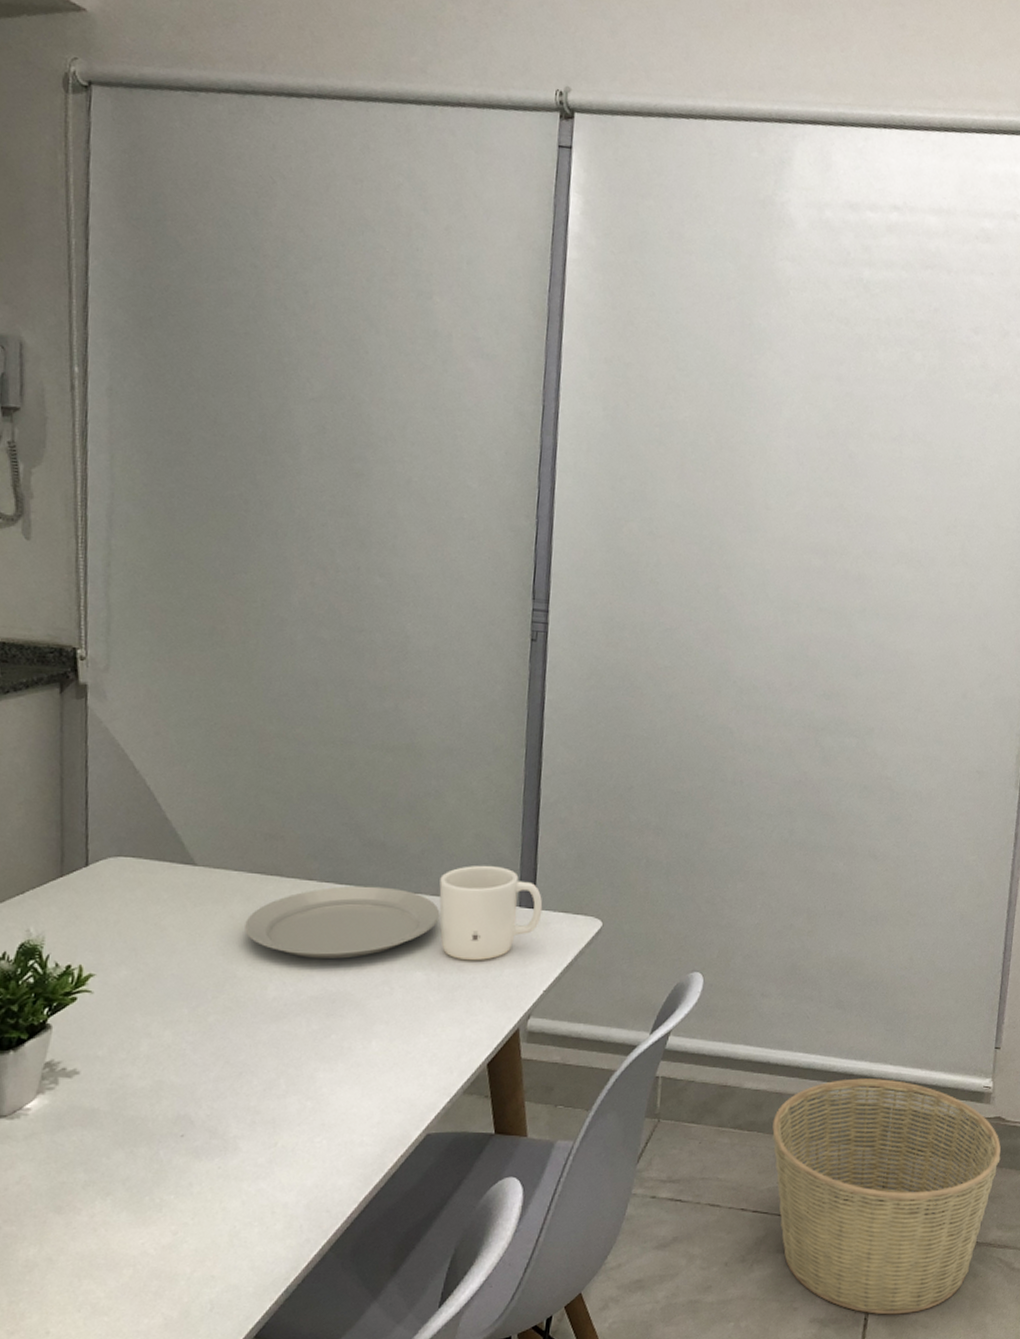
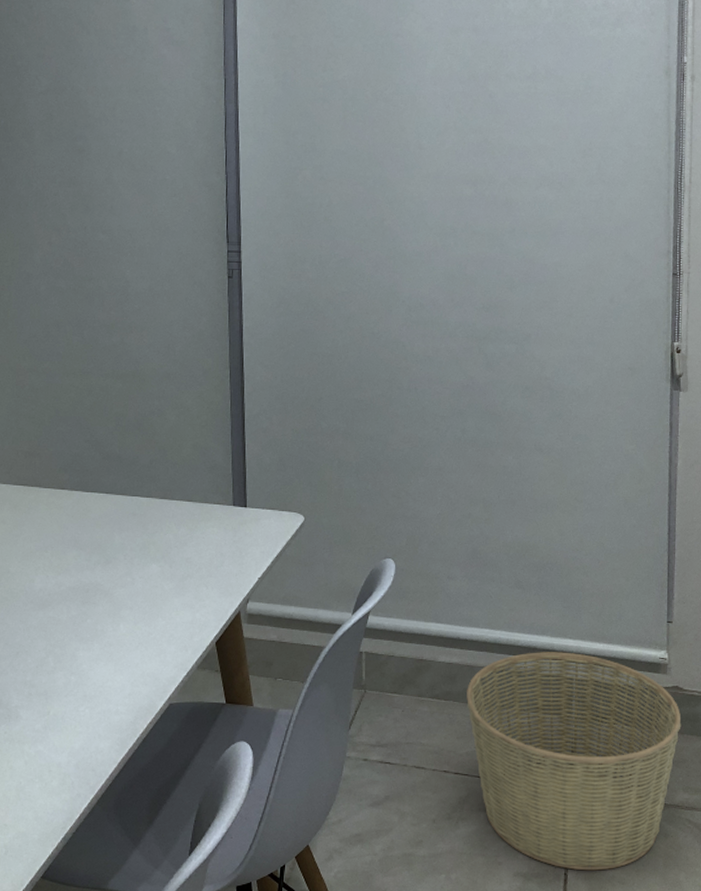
plate: present [245,885,440,959] -> none [14,492,169,555]
mug: present [439,865,543,961] -> none [166,471,253,554]

